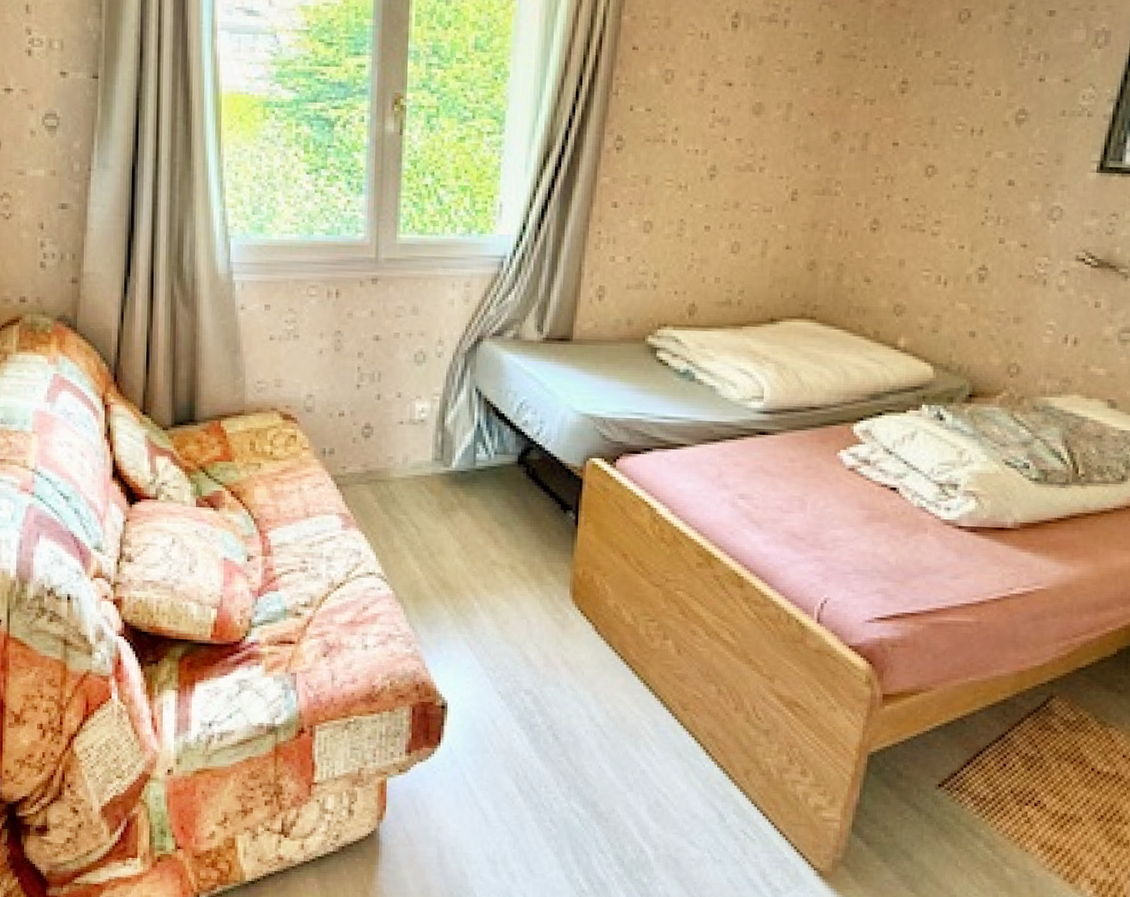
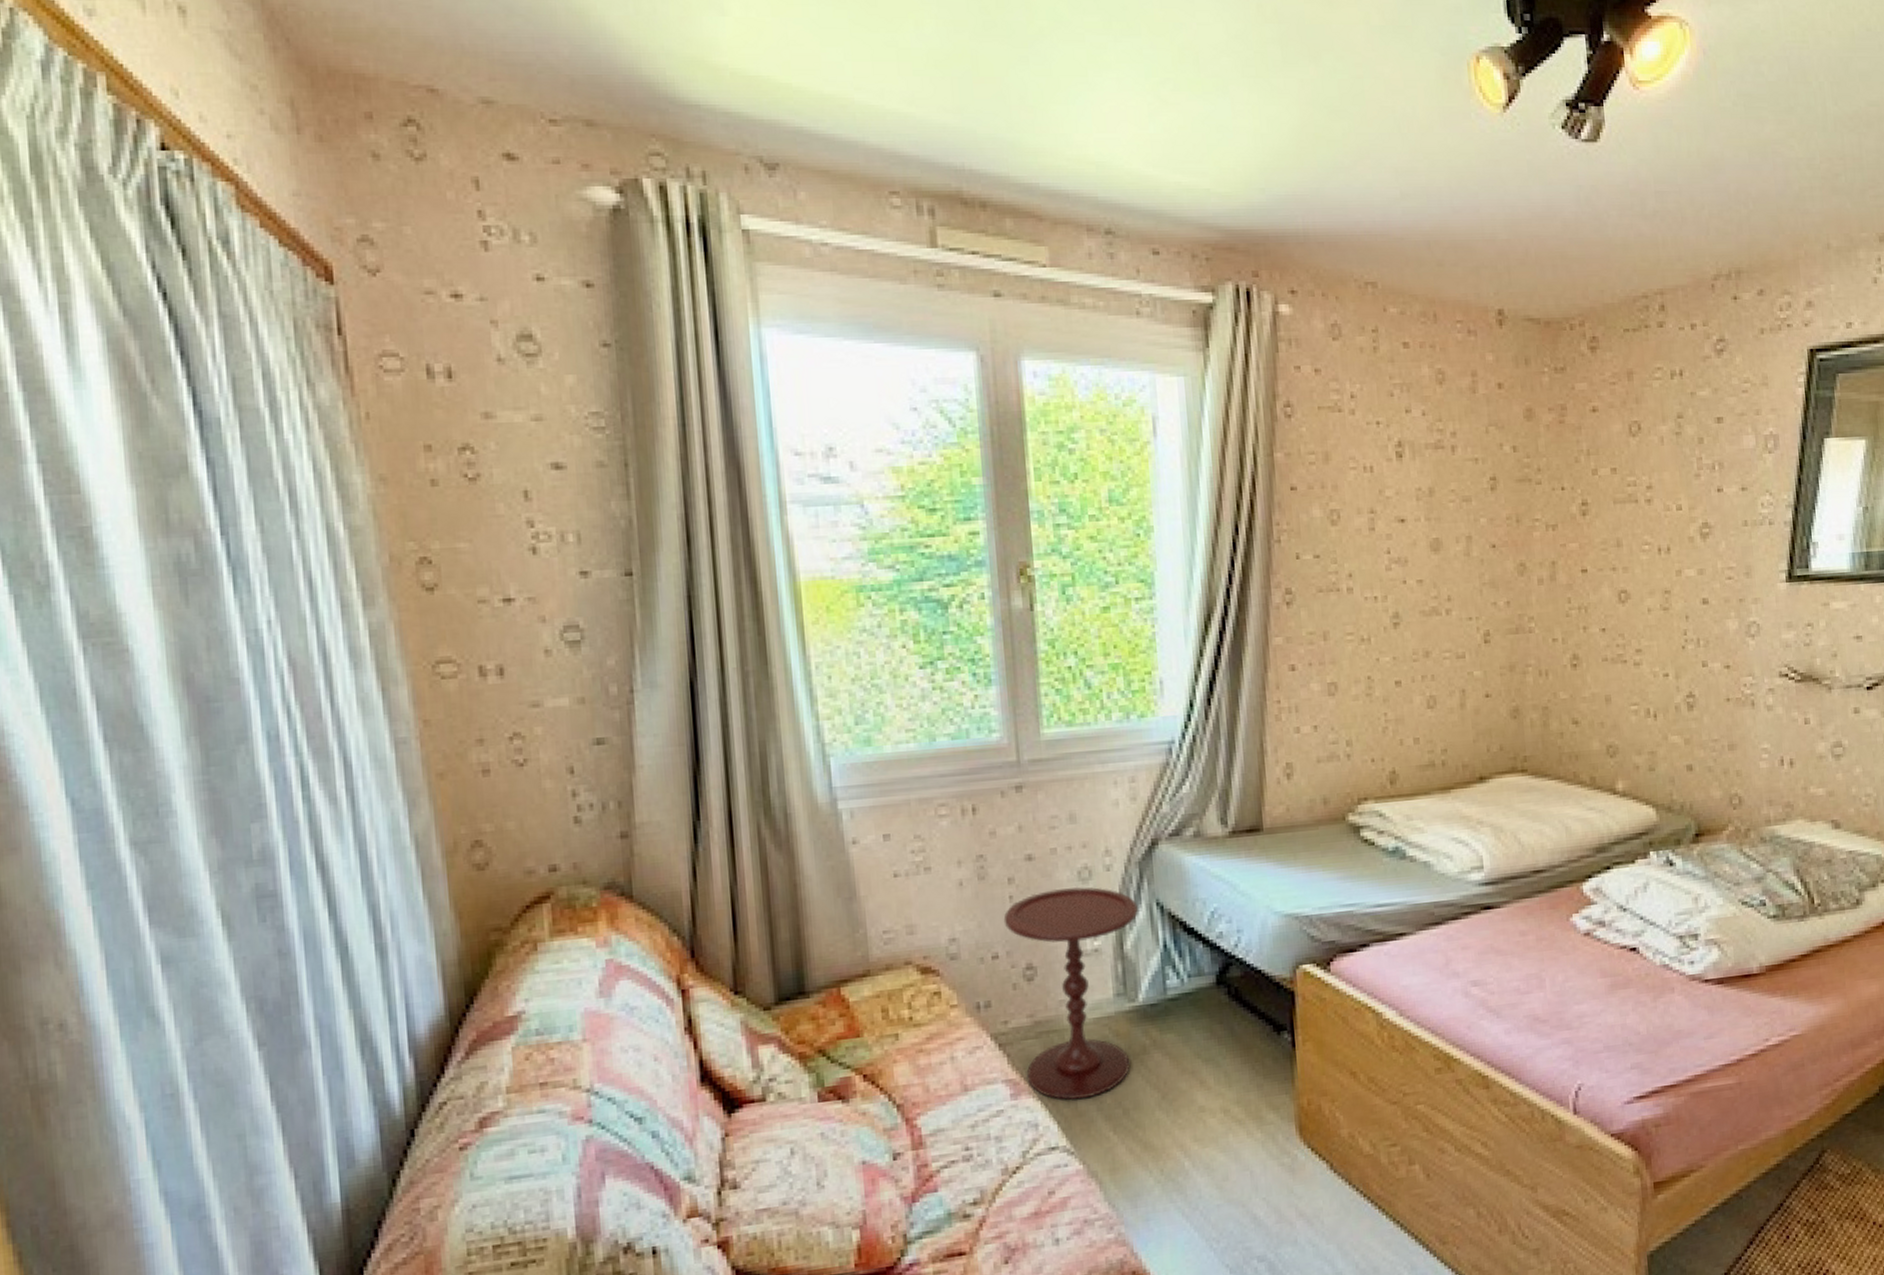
side table: none [351,367,461,538] -> present [1003,887,1139,1101]

